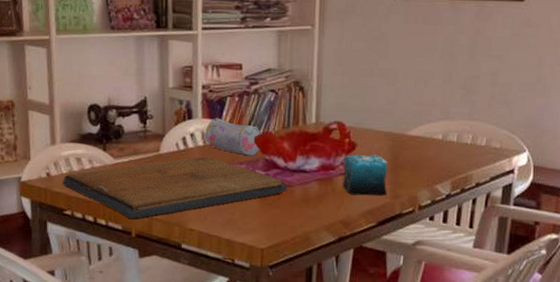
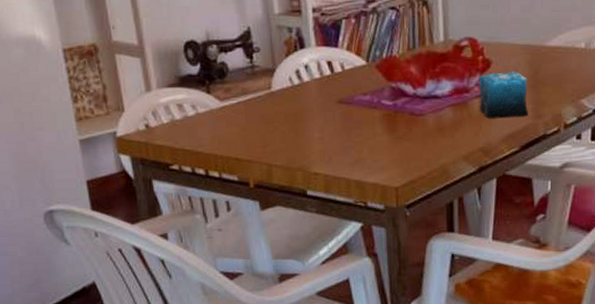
religious icon: present [63,157,287,219] -> none [165,91,418,167]
pencil case: present [204,117,262,156] -> none [320,44,386,85]

